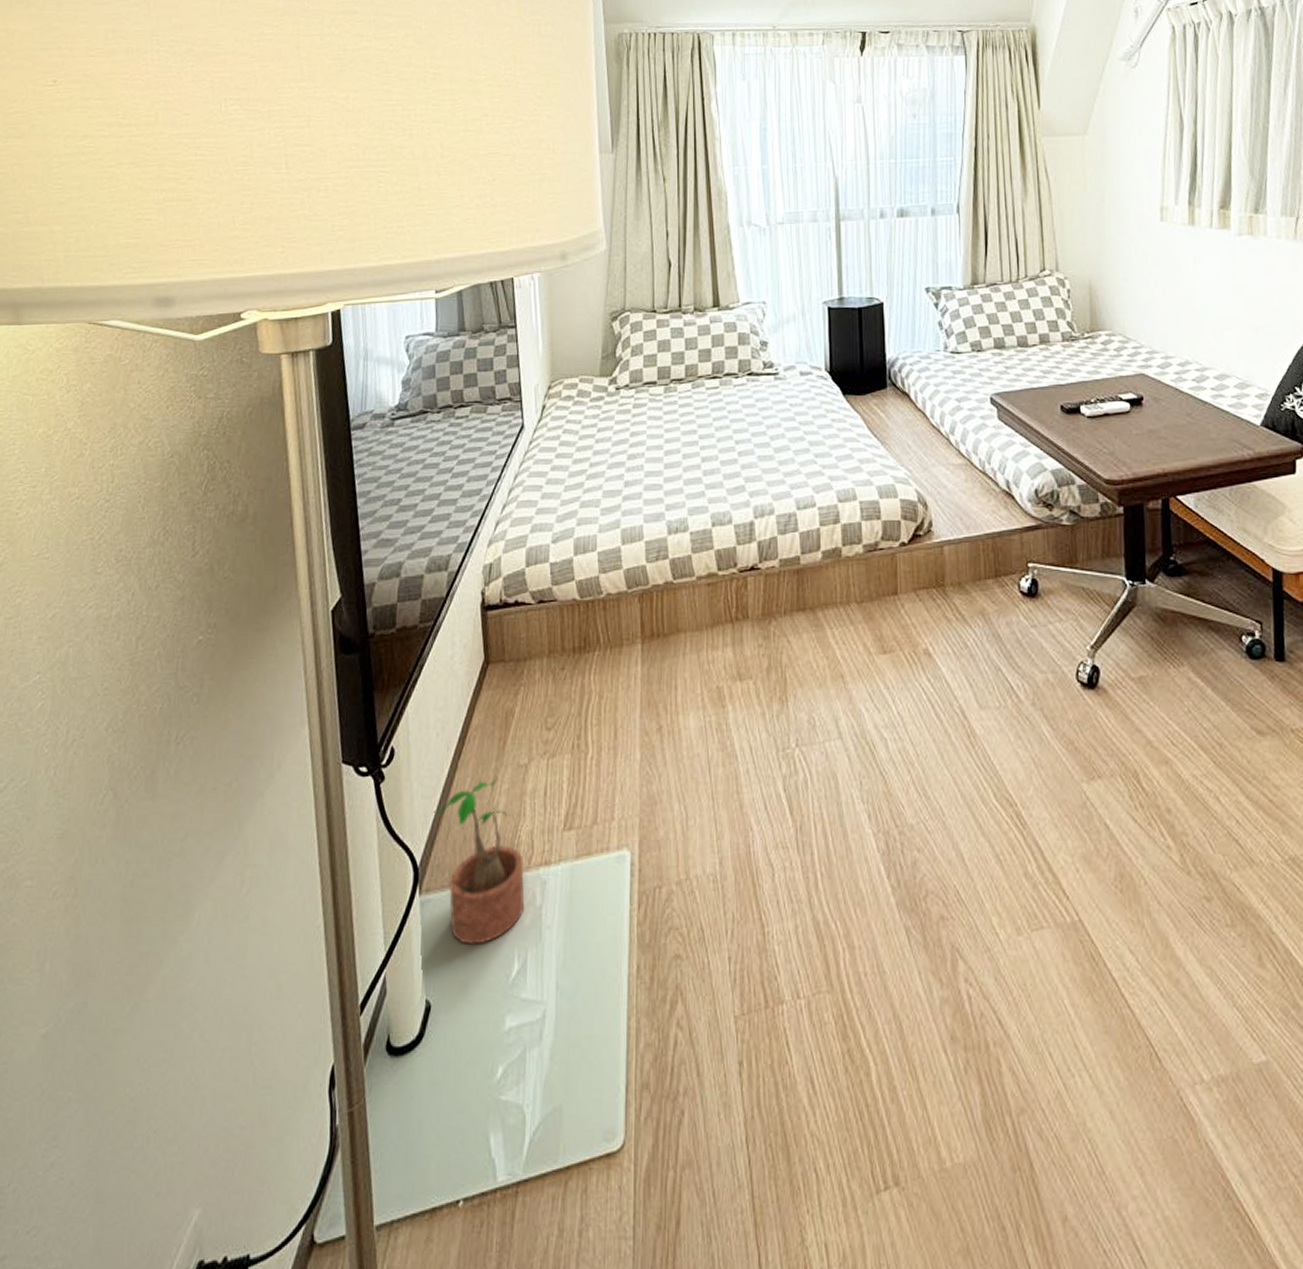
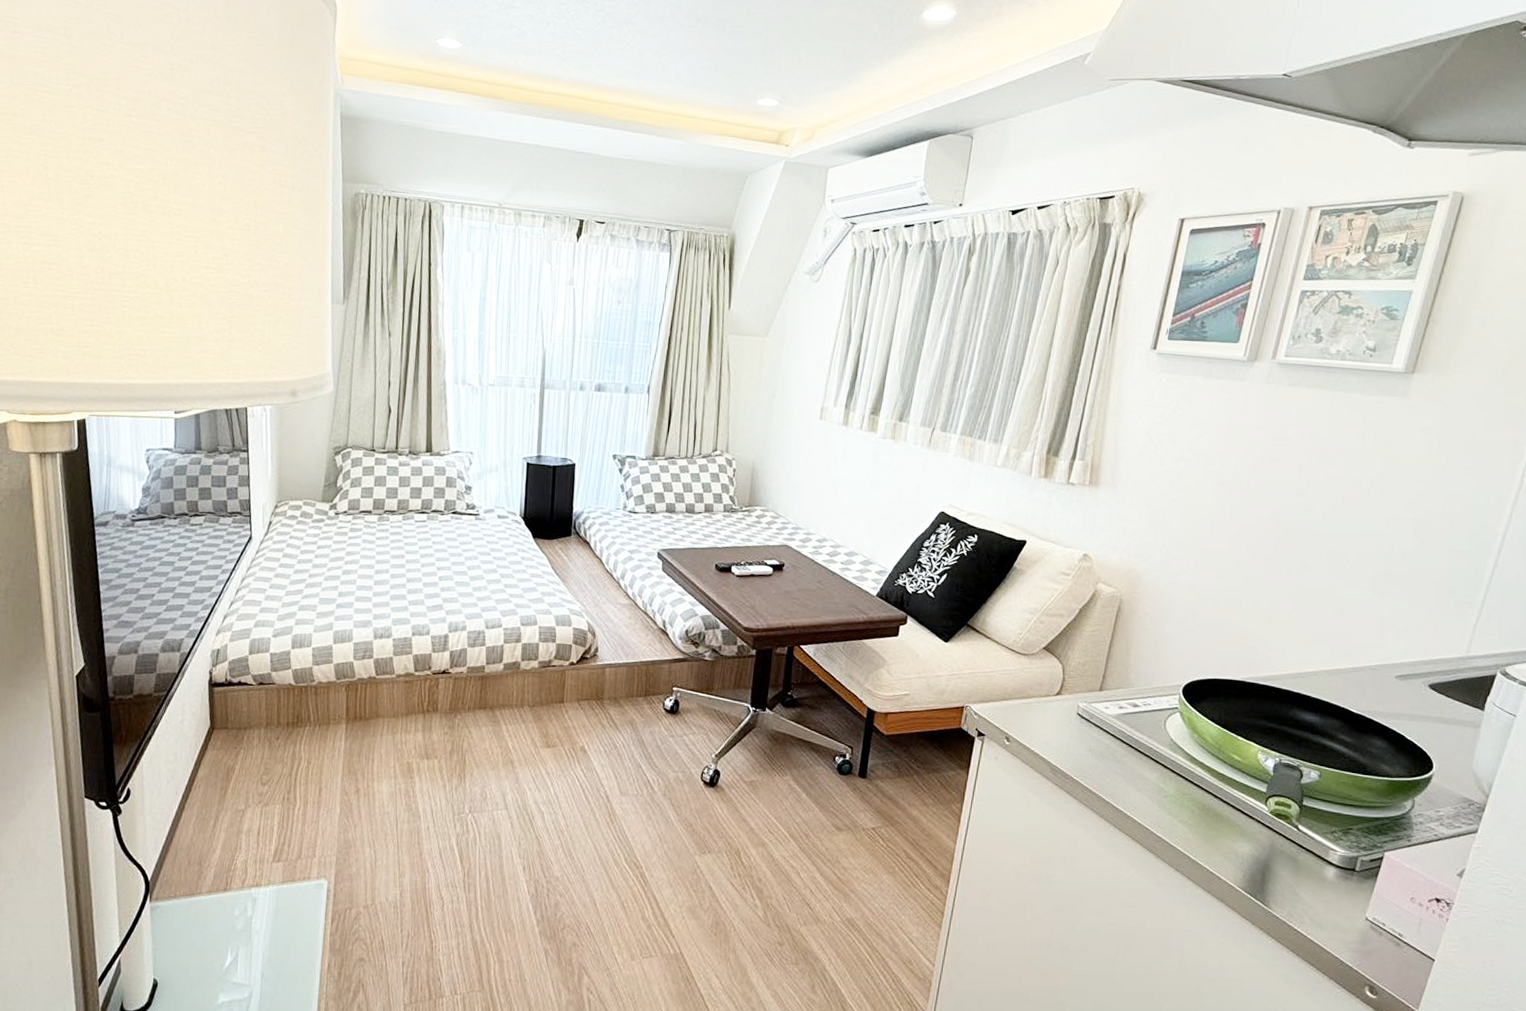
potted plant: present [433,778,525,945] -> none [163,818,238,942]

